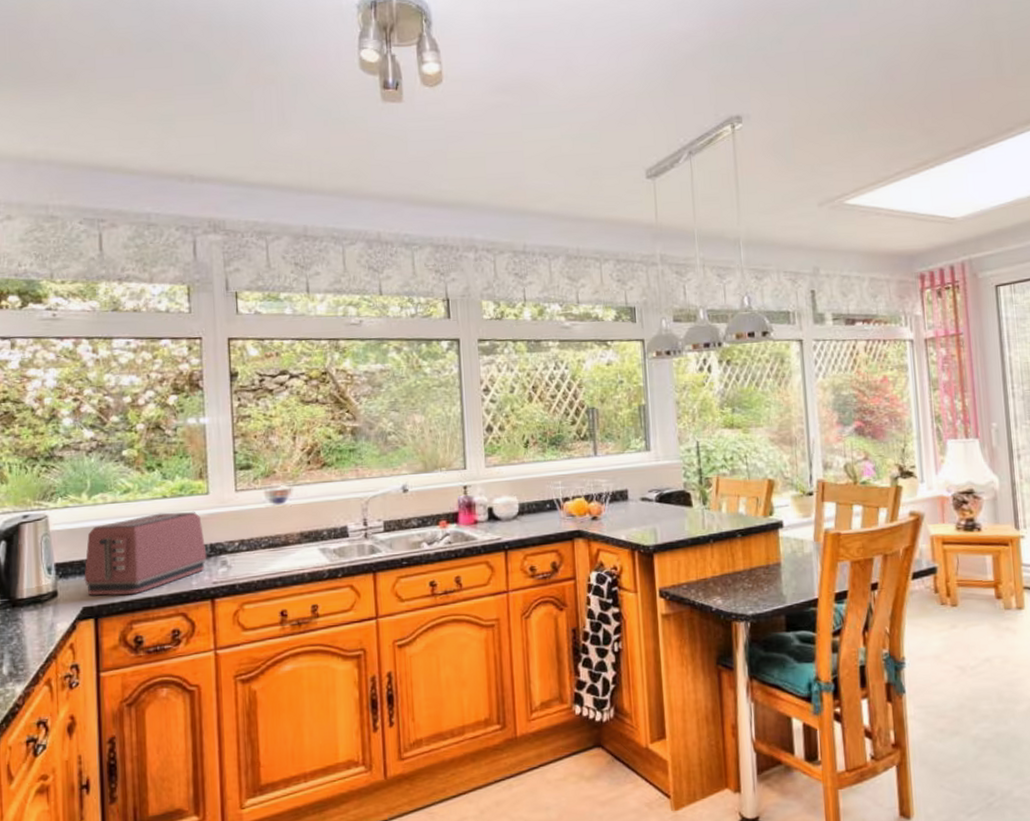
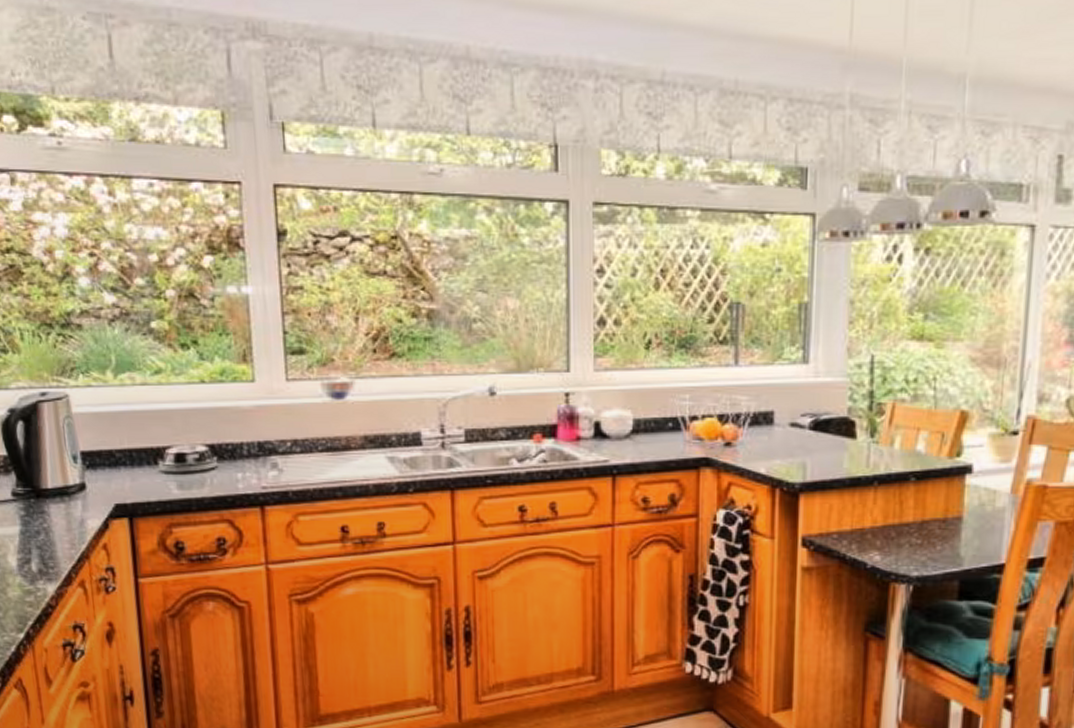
toaster: present [84,512,207,596] -> none [114,401,255,494]

